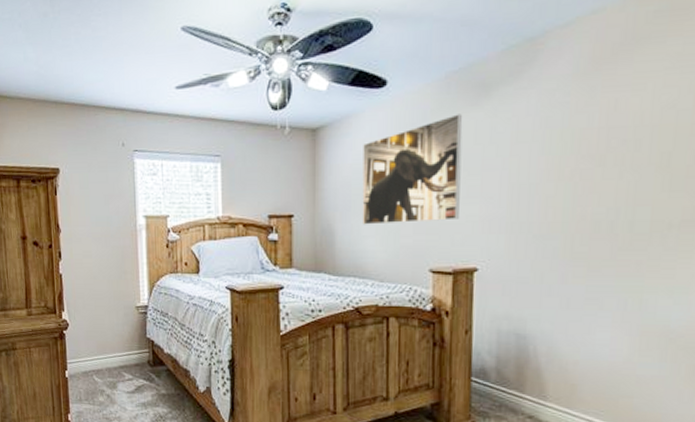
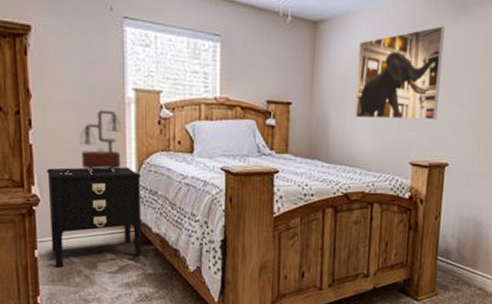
nightstand: none [73,290,155,387] -> present [46,167,142,268]
table lamp: none [85,239,136,300] -> present [60,110,123,176]

